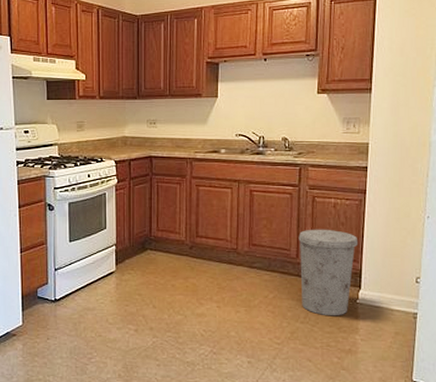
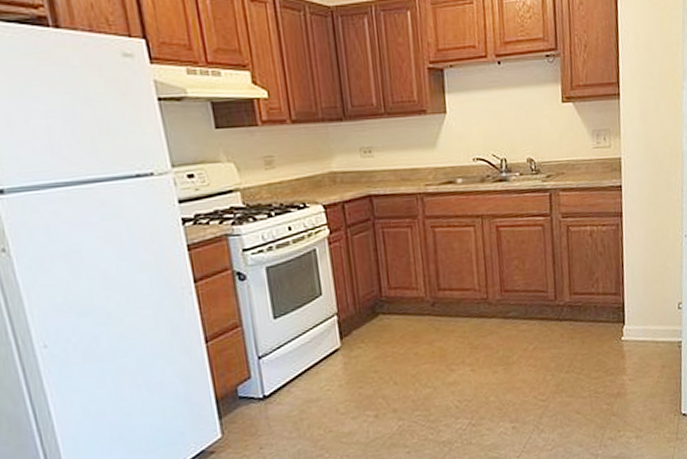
trash can: present [298,229,359,316] -> none [555,262,619,360]

